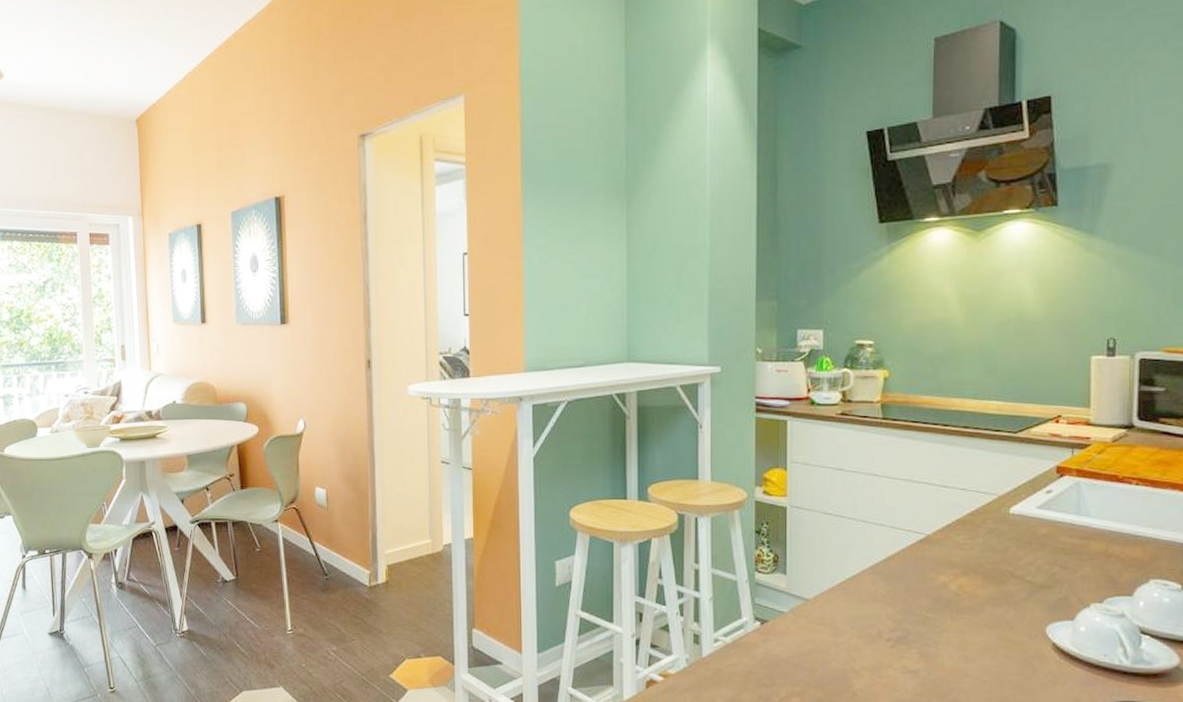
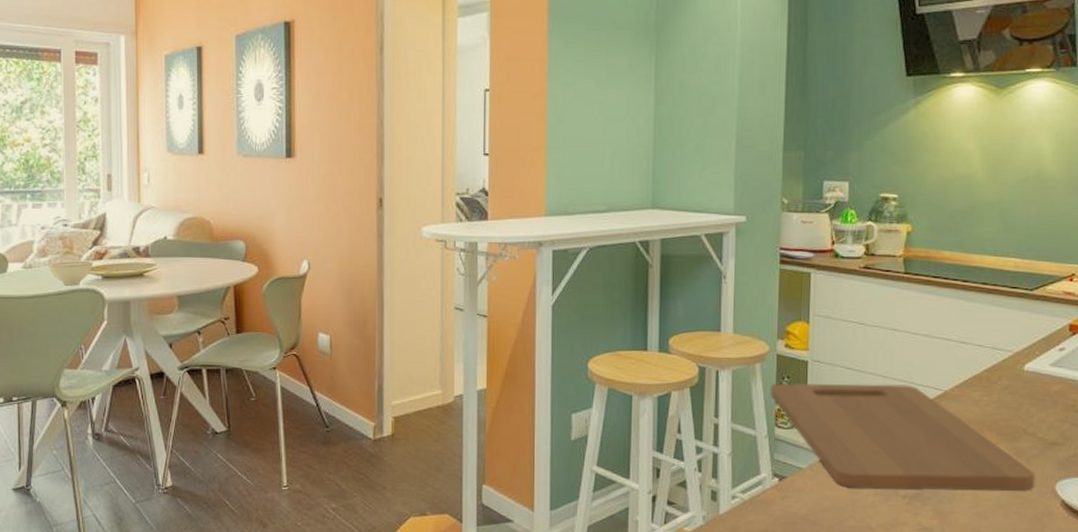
cutting board: none [750,528,1025,634] -> present [770,382,1036,491]

